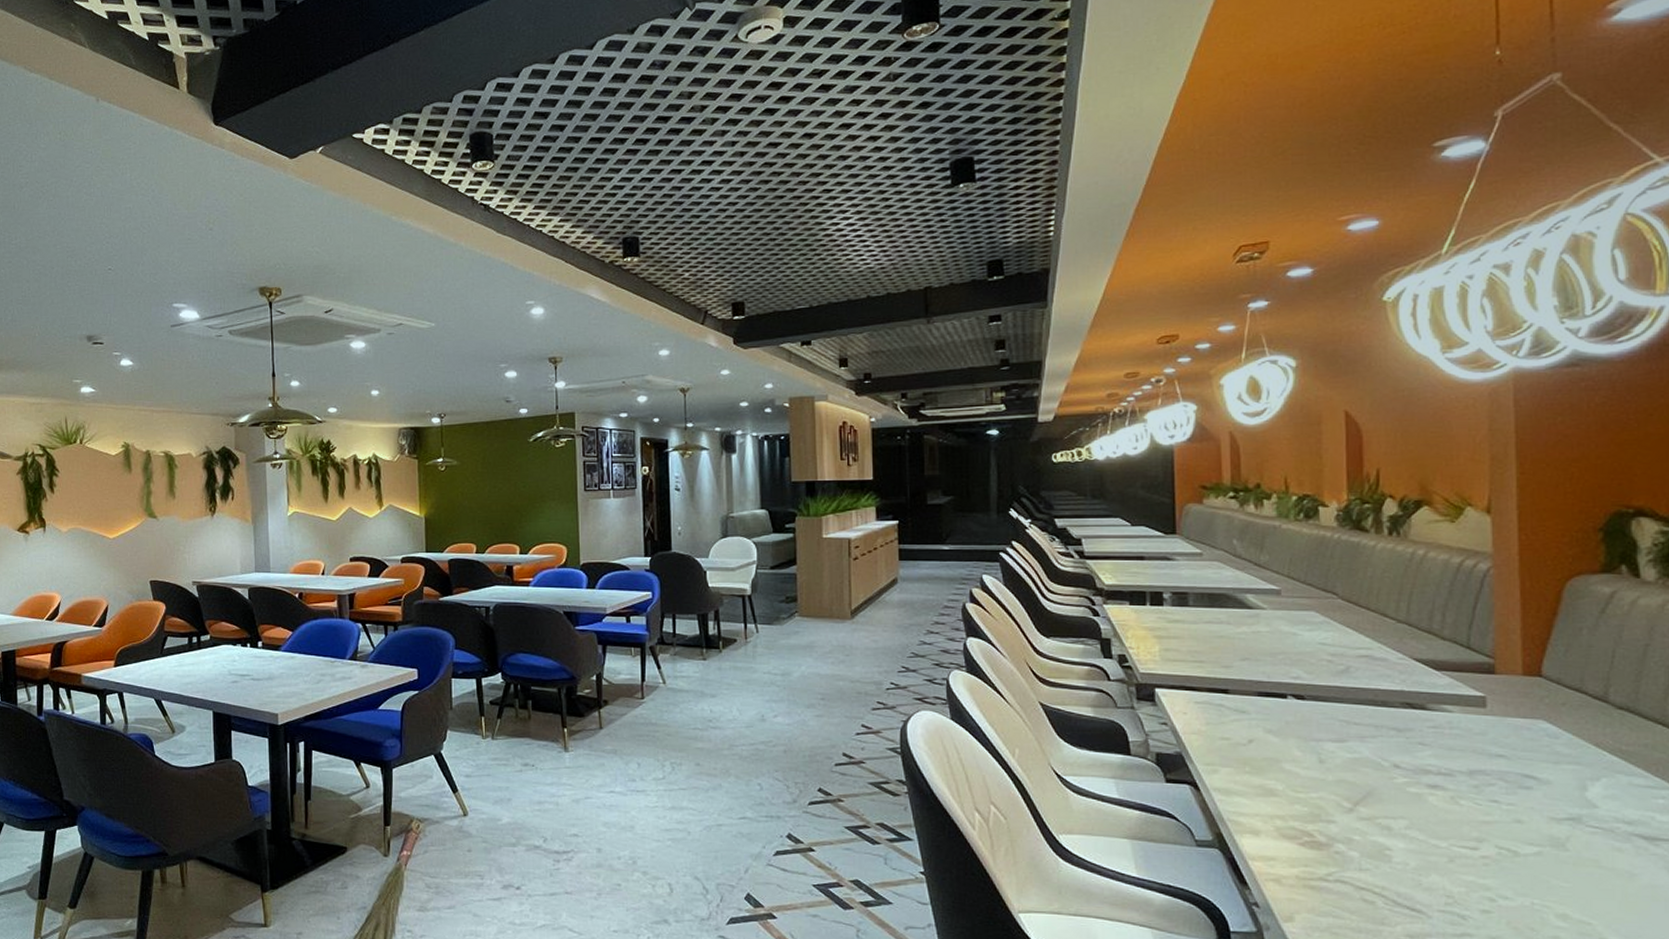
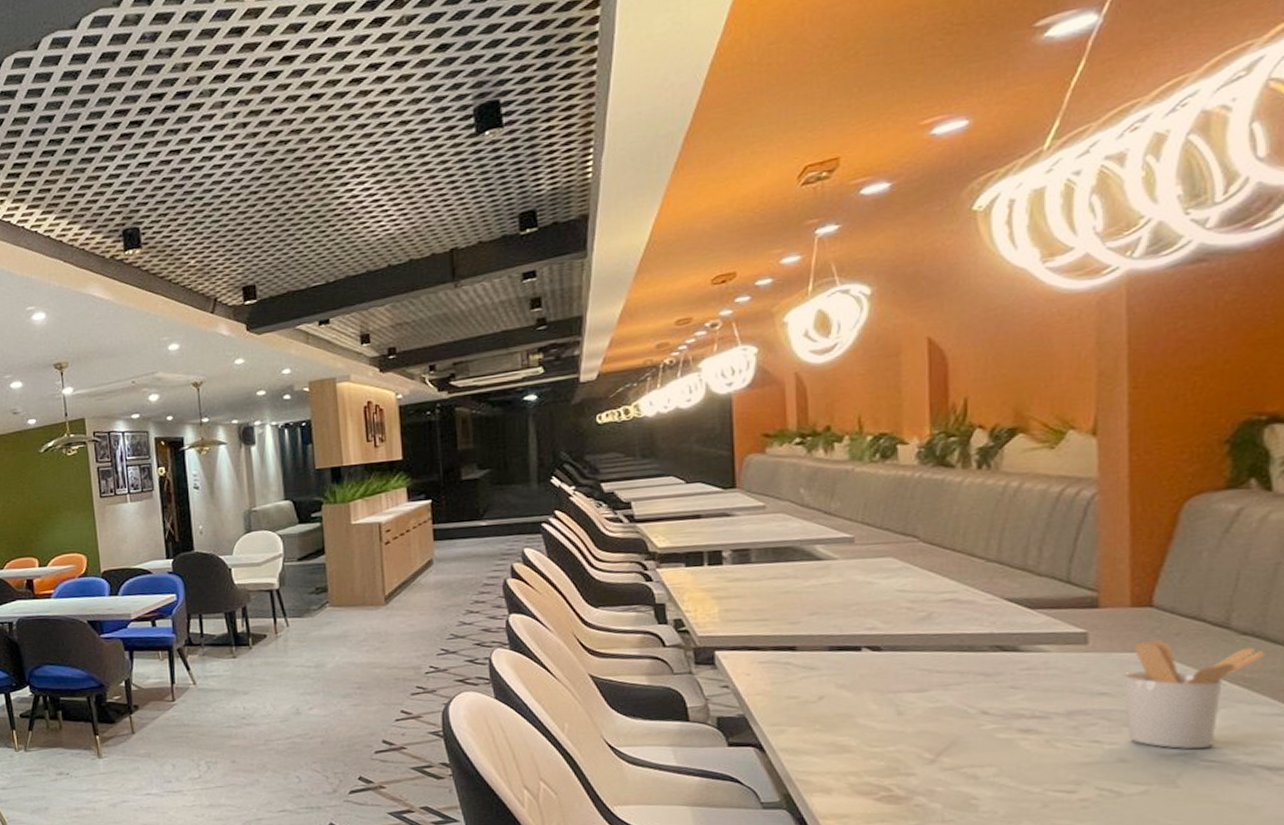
utensil holder: none [1517,708,1639,815] -> present [1123,639,1266,750]

